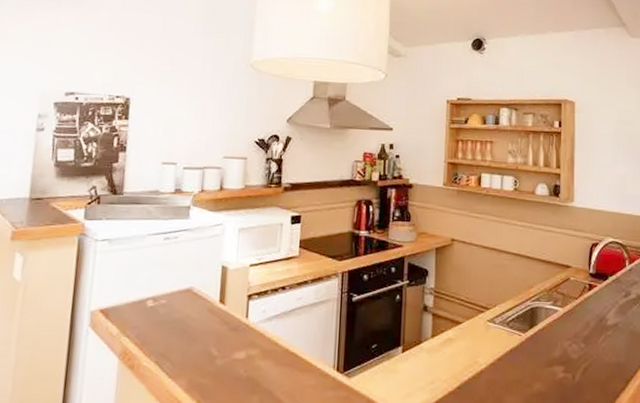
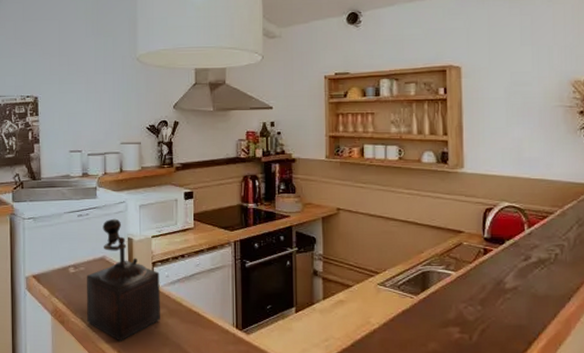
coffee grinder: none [163,243,256,389] -> present [87,218,160,342]

